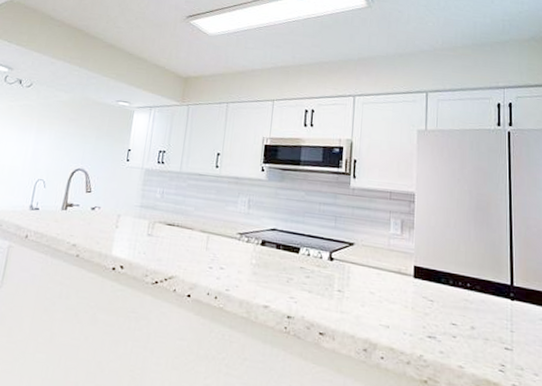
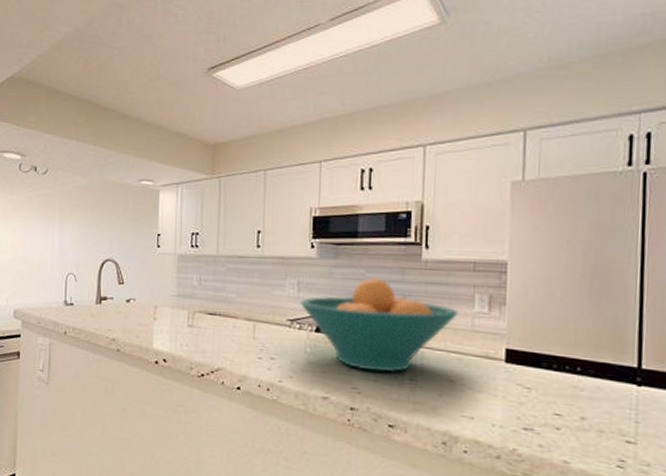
fruit bowl: none [249,199,378,285] -> present [299,276,459,373]

